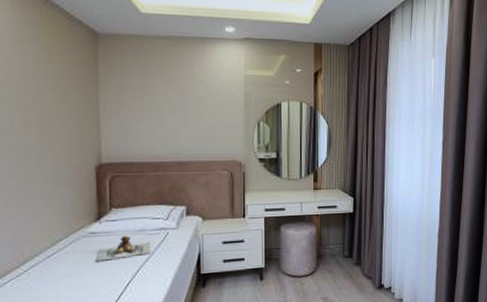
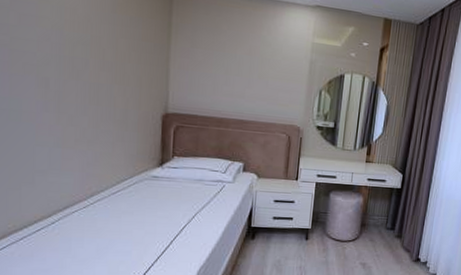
teddy bear: present [96,235,150,261] -> none [156,182,207,204]

